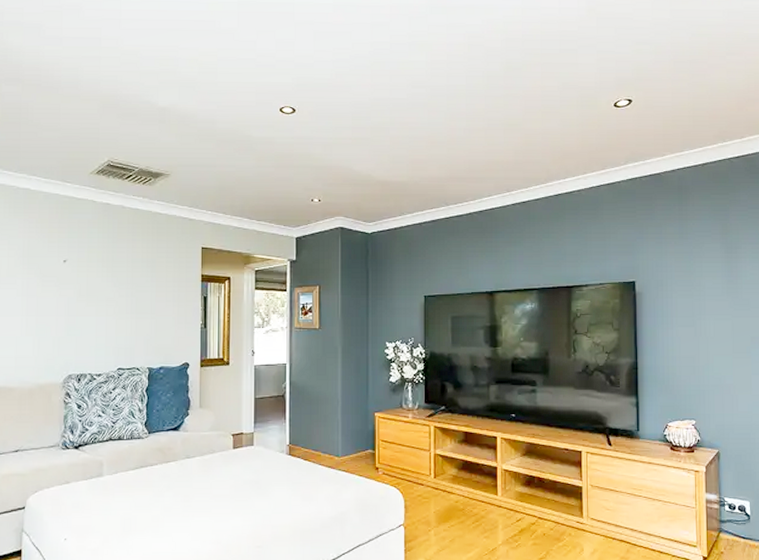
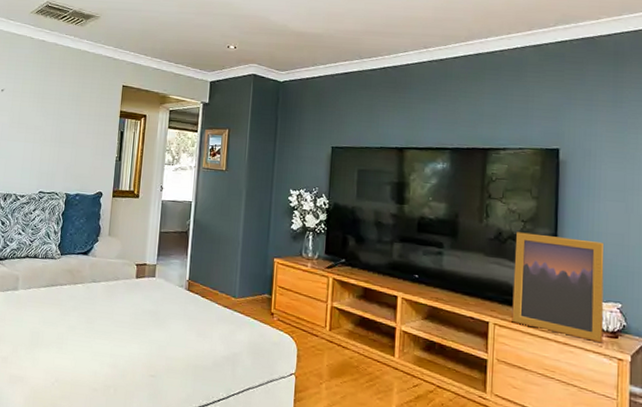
picture frame: none [601,363,681,459] -> present [511,232,605,344]

